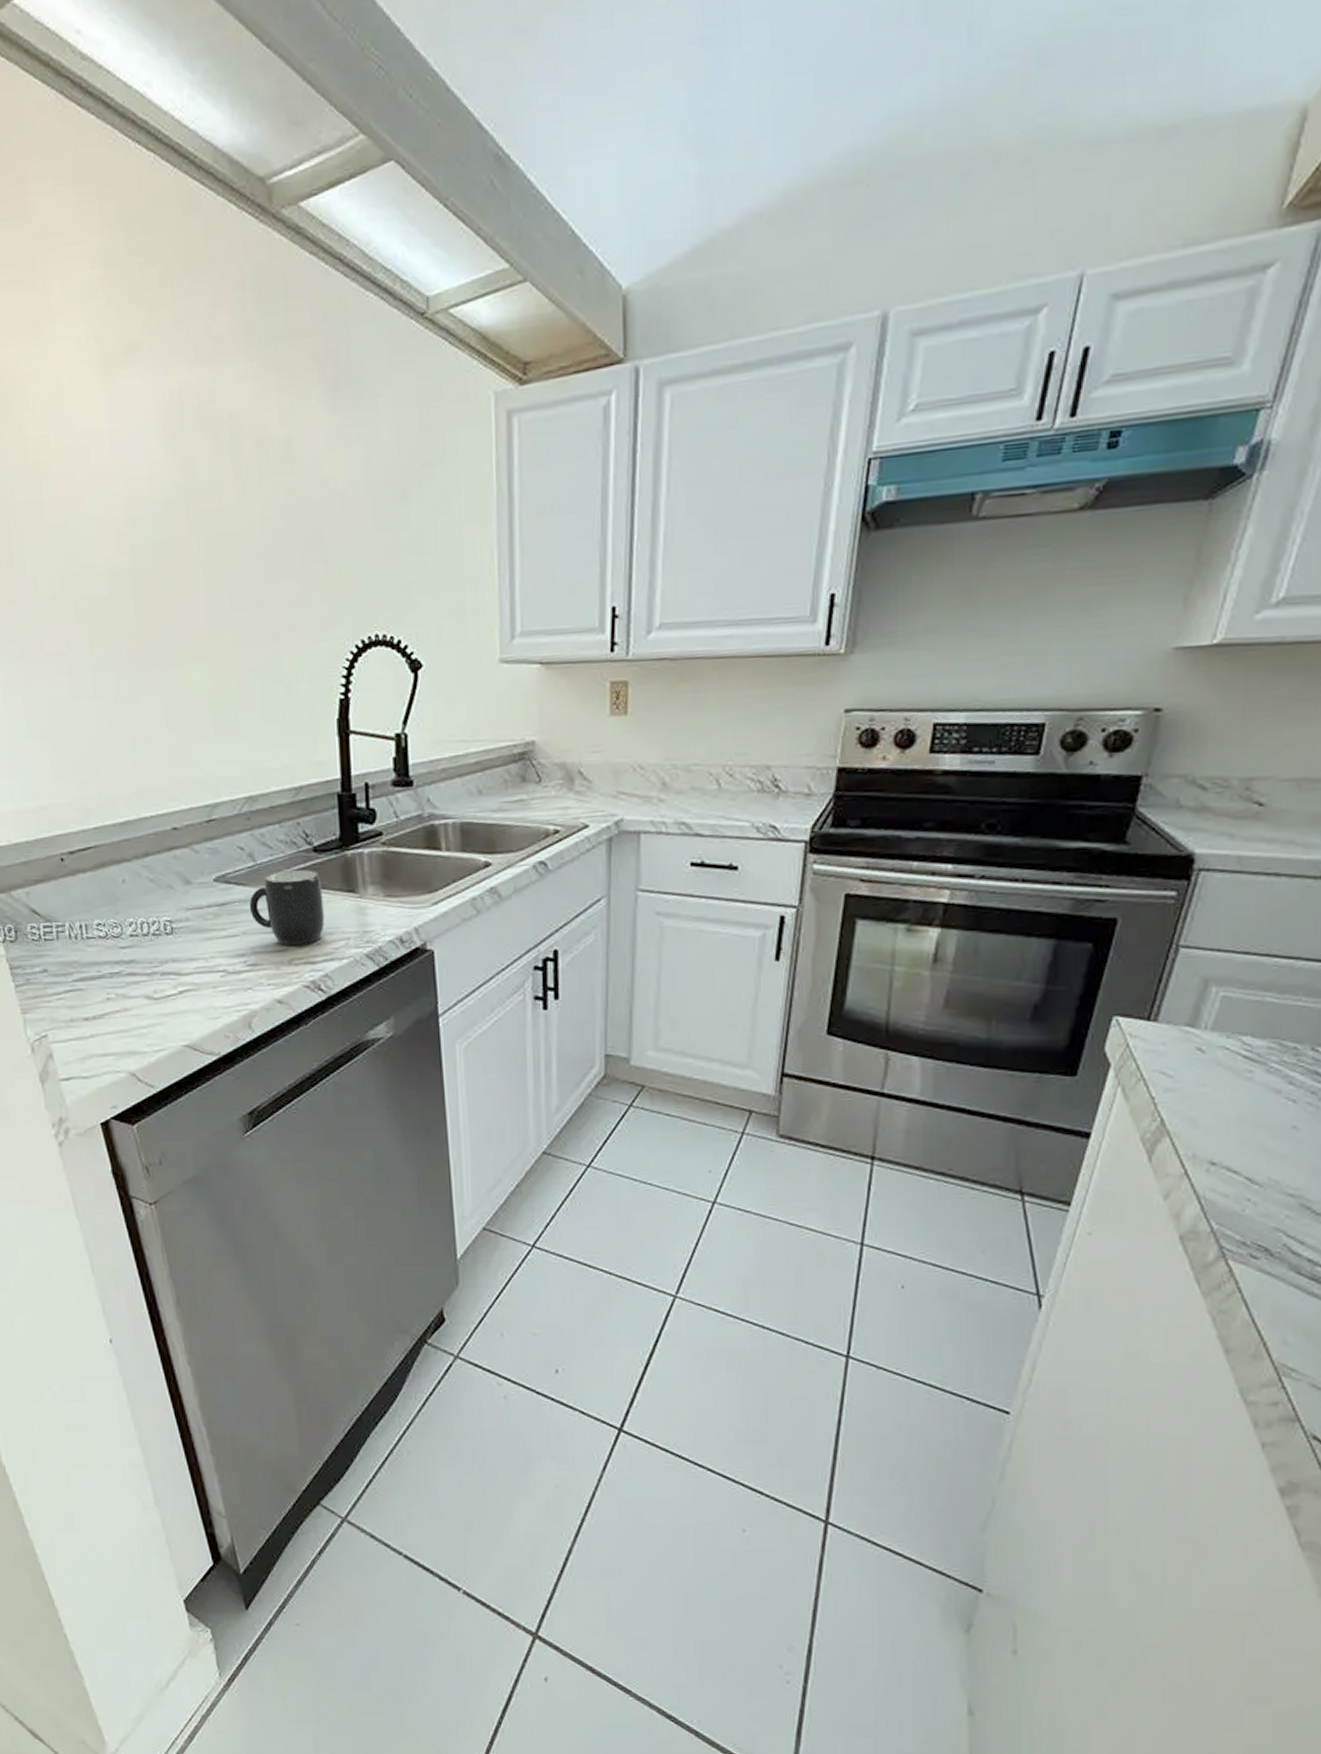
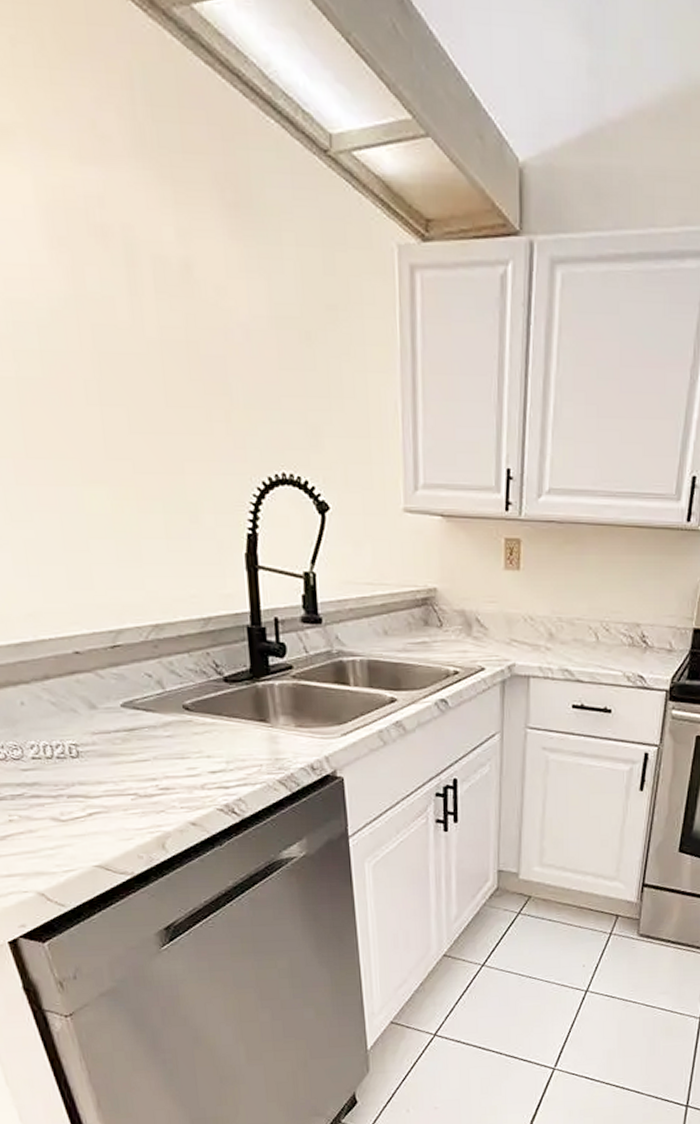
mug: present [249,869,325,946] -> none [159,698,237,772]

